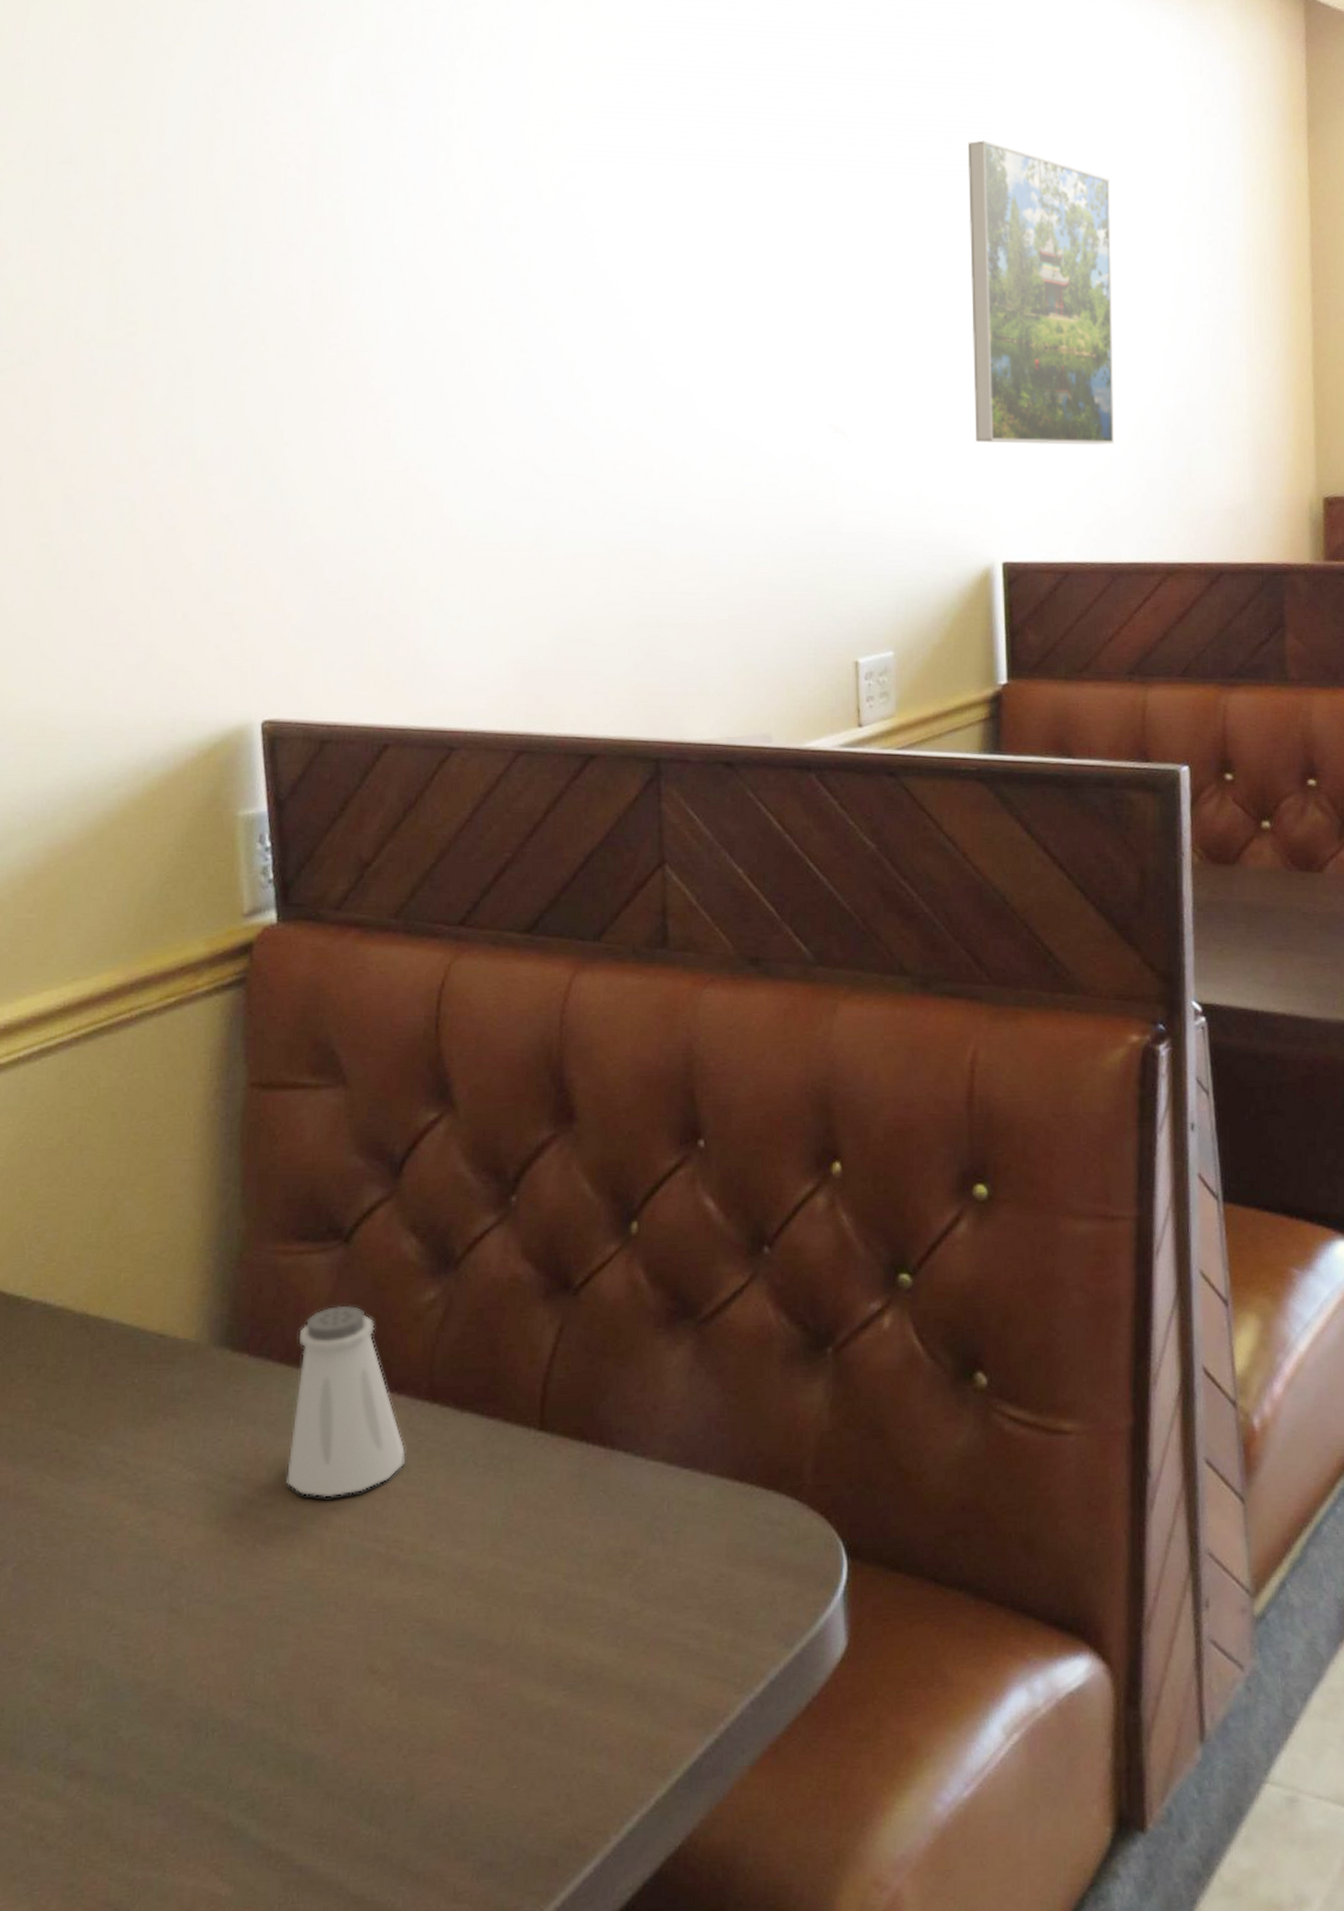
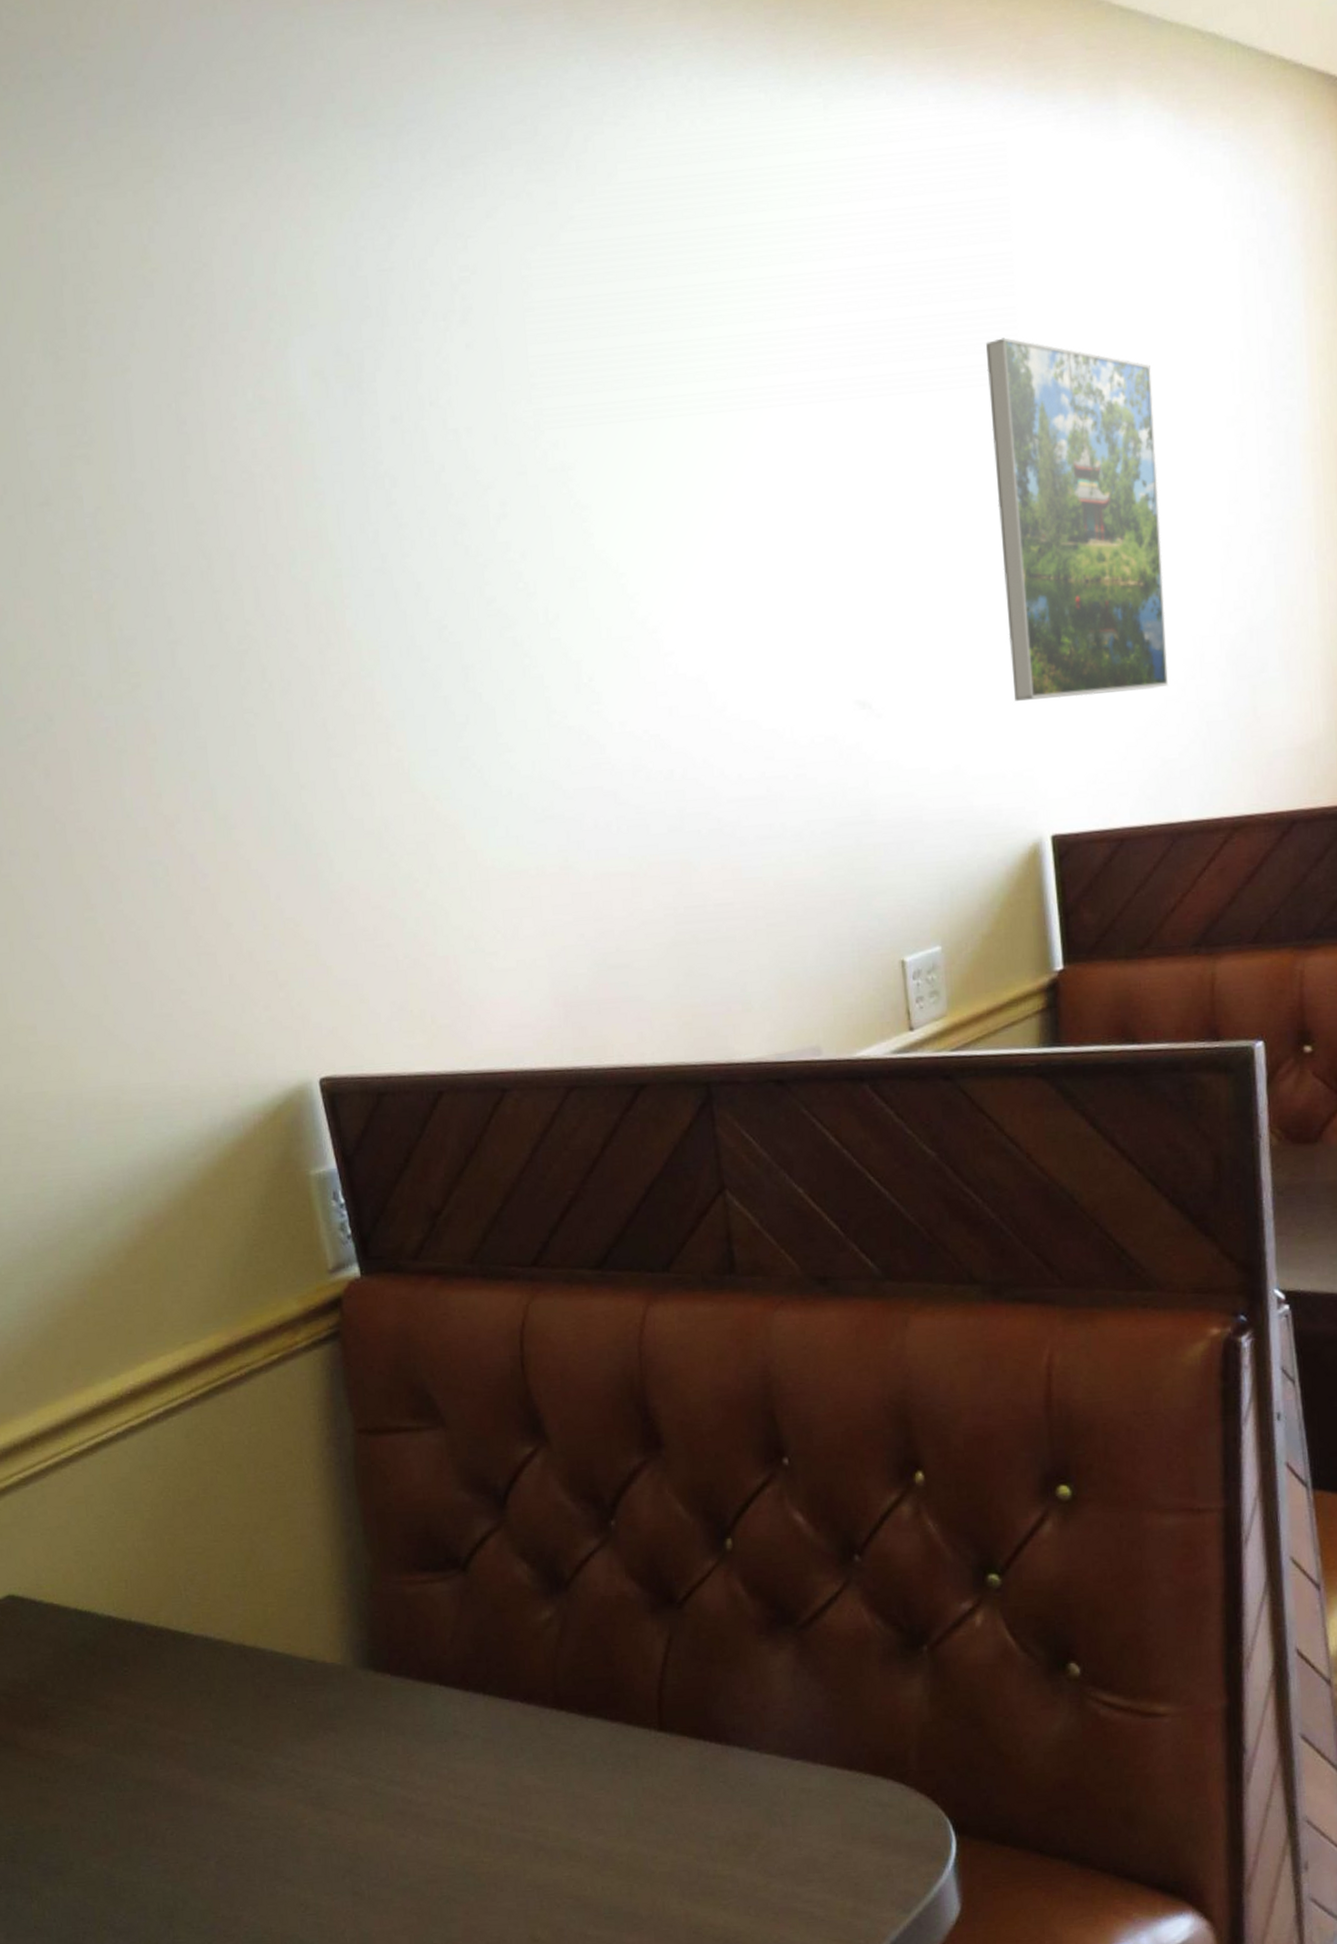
saltshaker: present [286,1305,405,1498] -> none [433,1627,541,1796]

